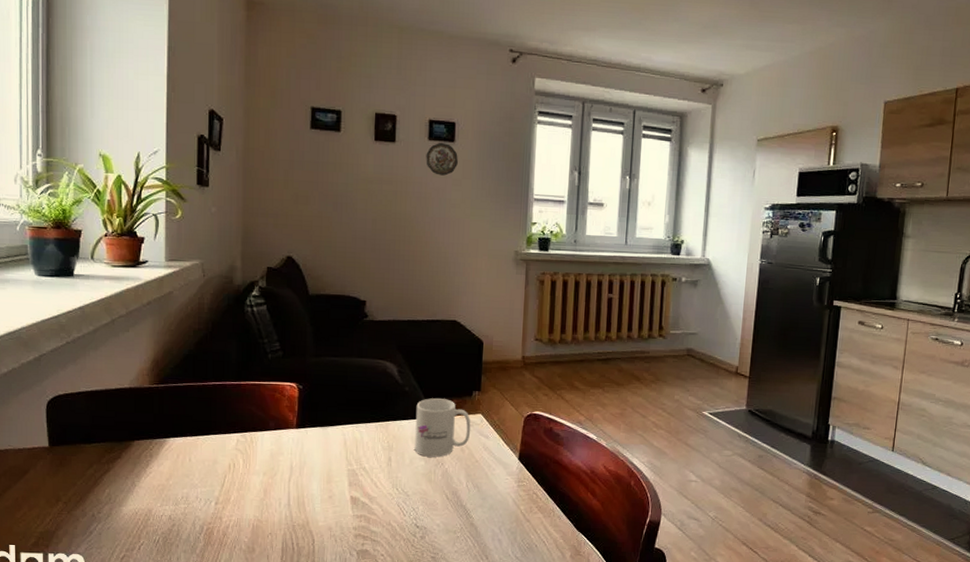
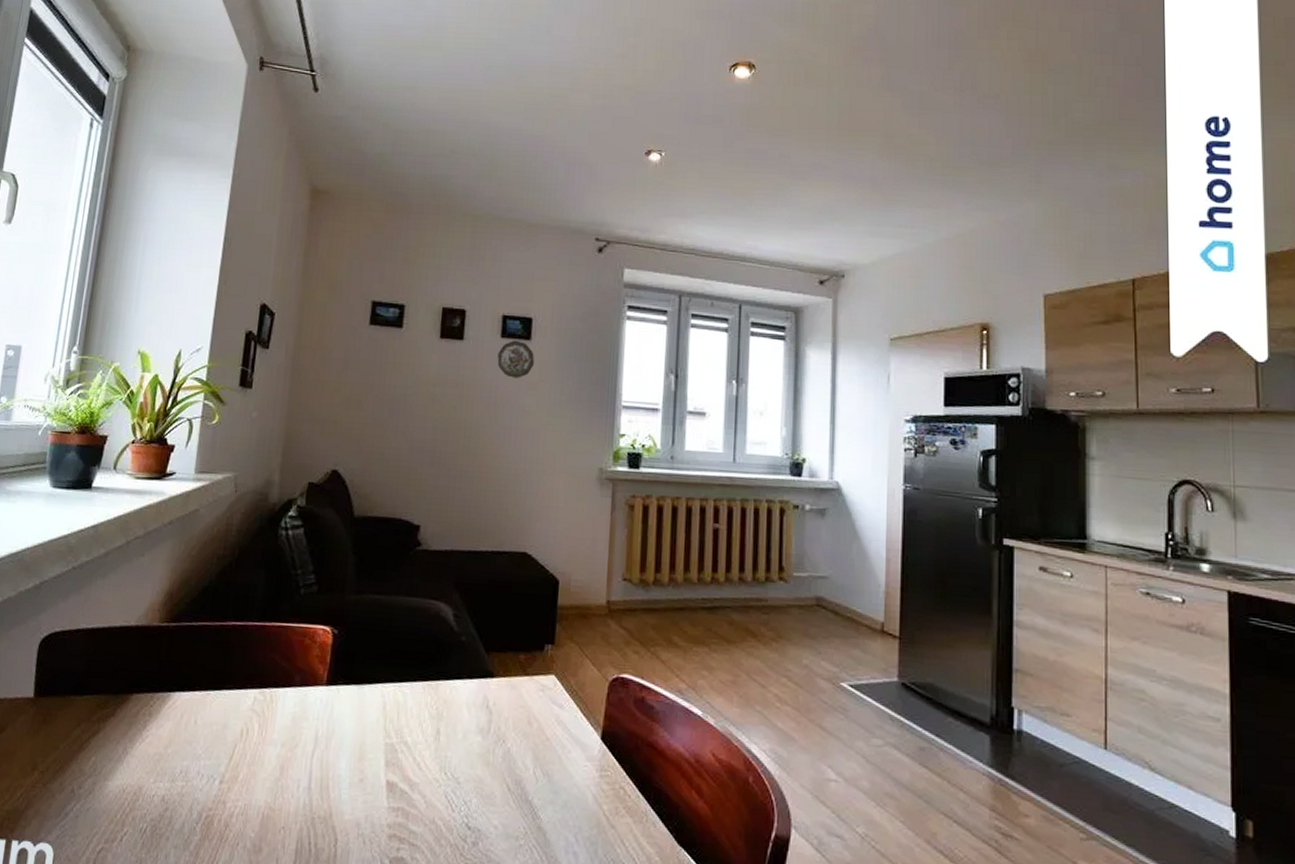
mug: present [414,398,471,457] -> none [469,652,542,732]

